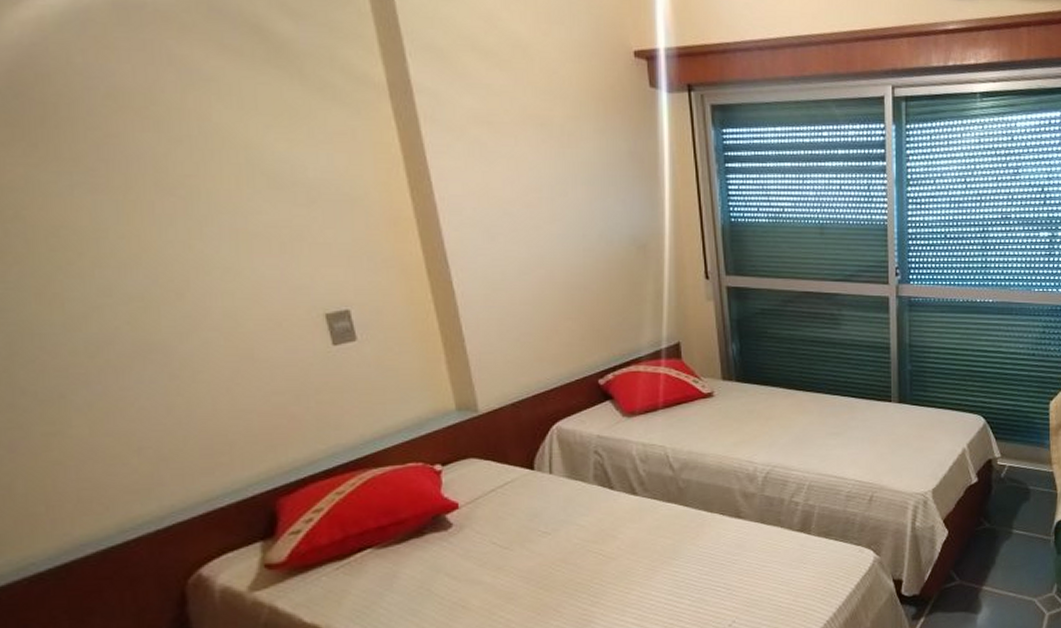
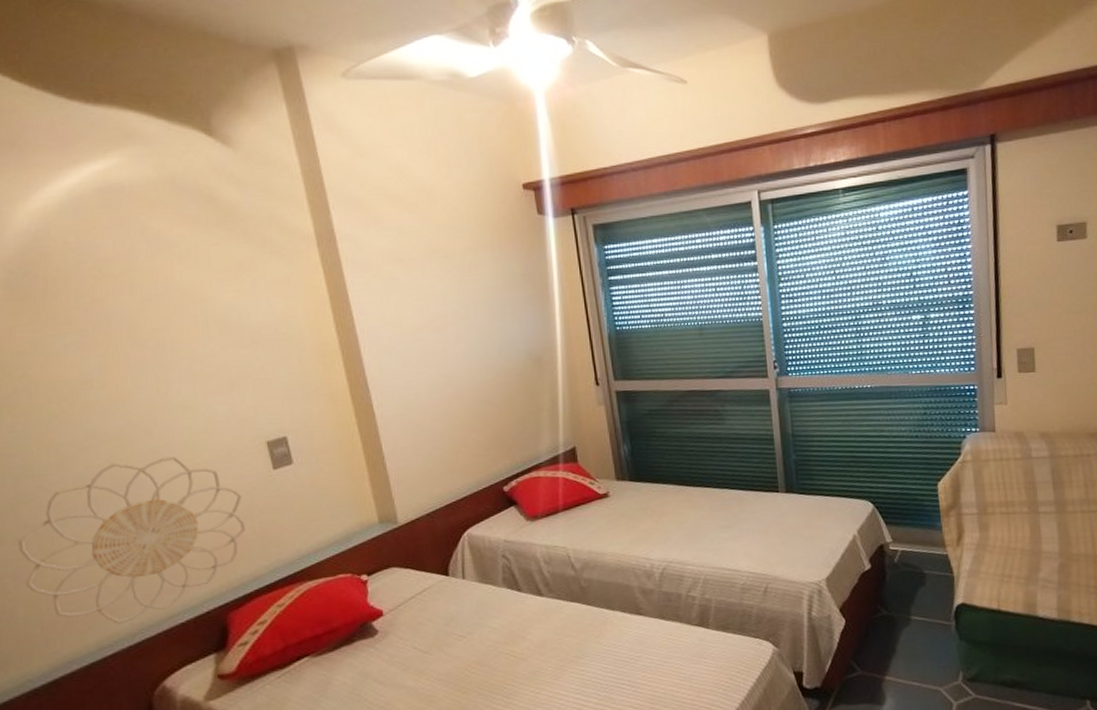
decorative wall piece: none [14,324,299,506] -> present [18,456,246,624]

